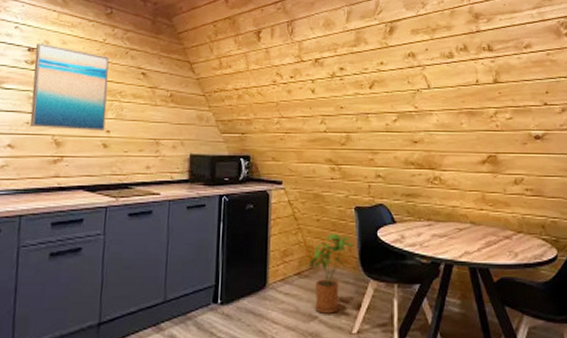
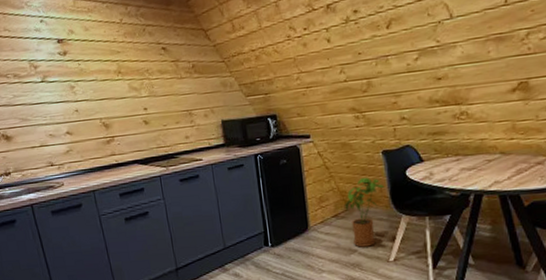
wall art: present [29,43,109,131] -> none [63,33,142,114]

